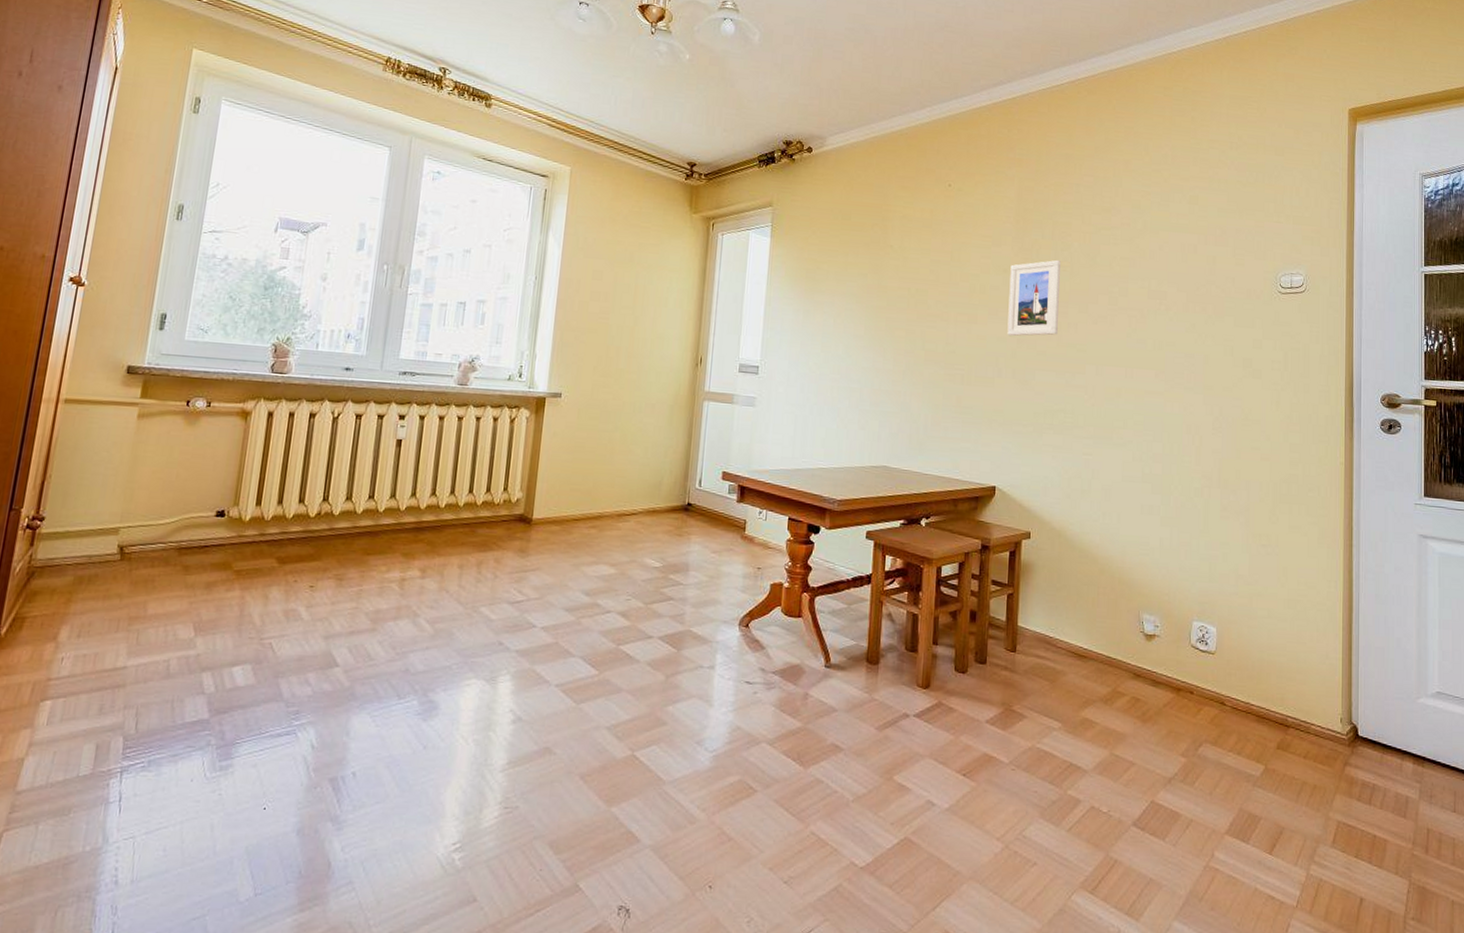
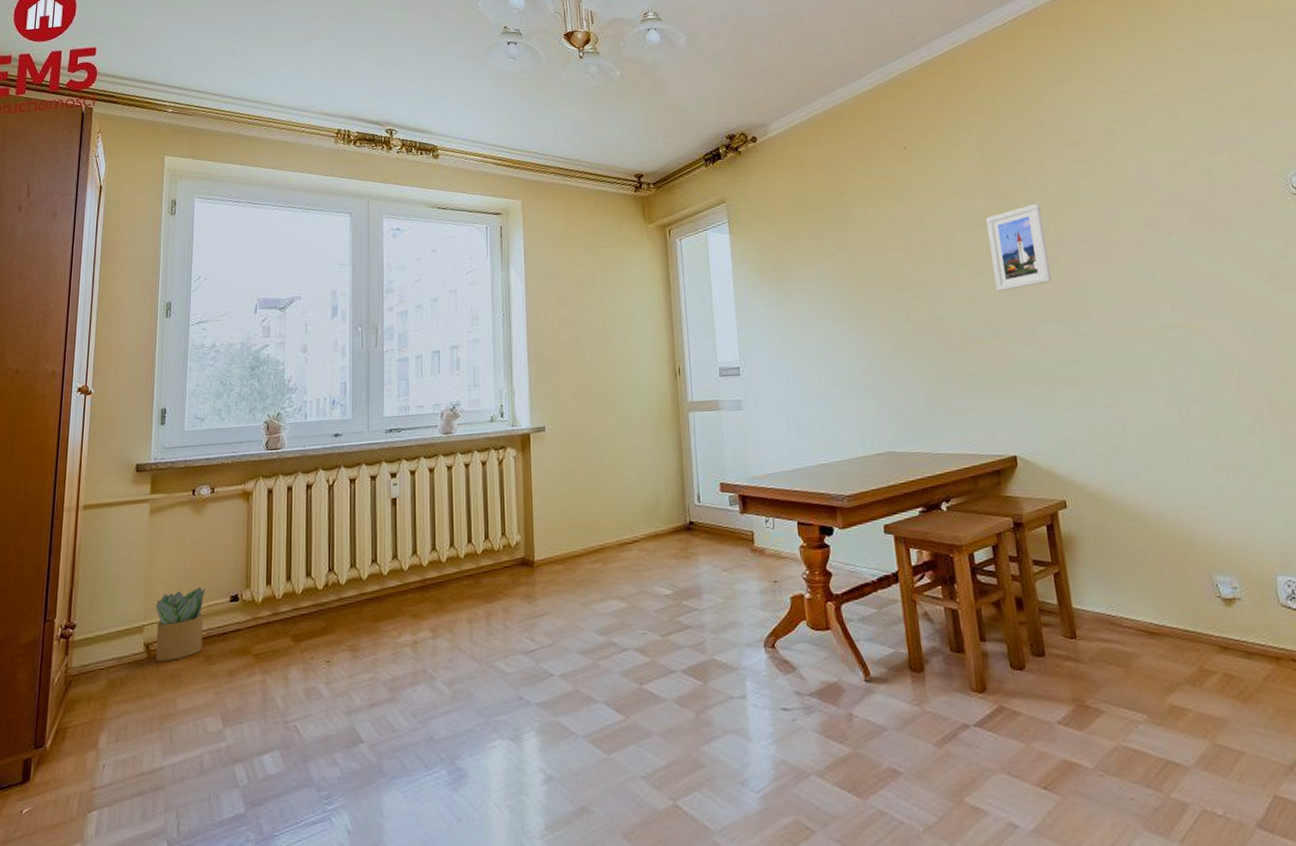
potted plant: none [129,497,190,566] -> present [152,586,205,662]

